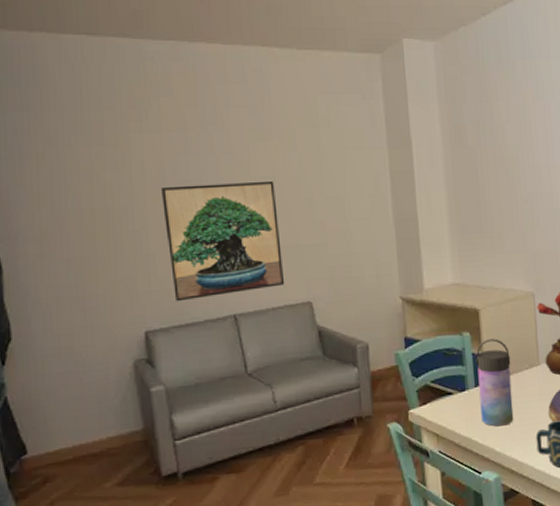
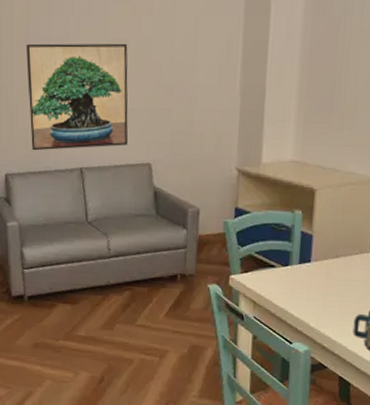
water bottle: present [475,338,514,427] -> none [300,220,341,304]

